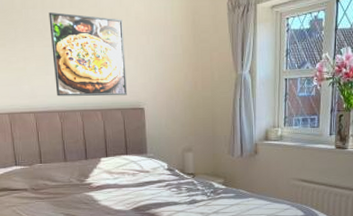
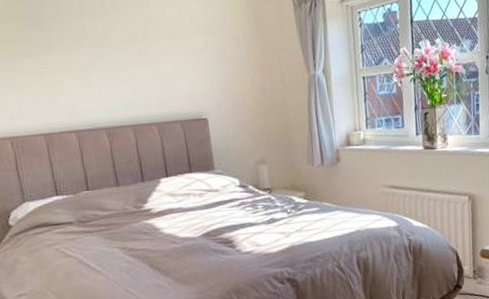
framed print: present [48,12,127,97] -> none [87,15,186,111]

